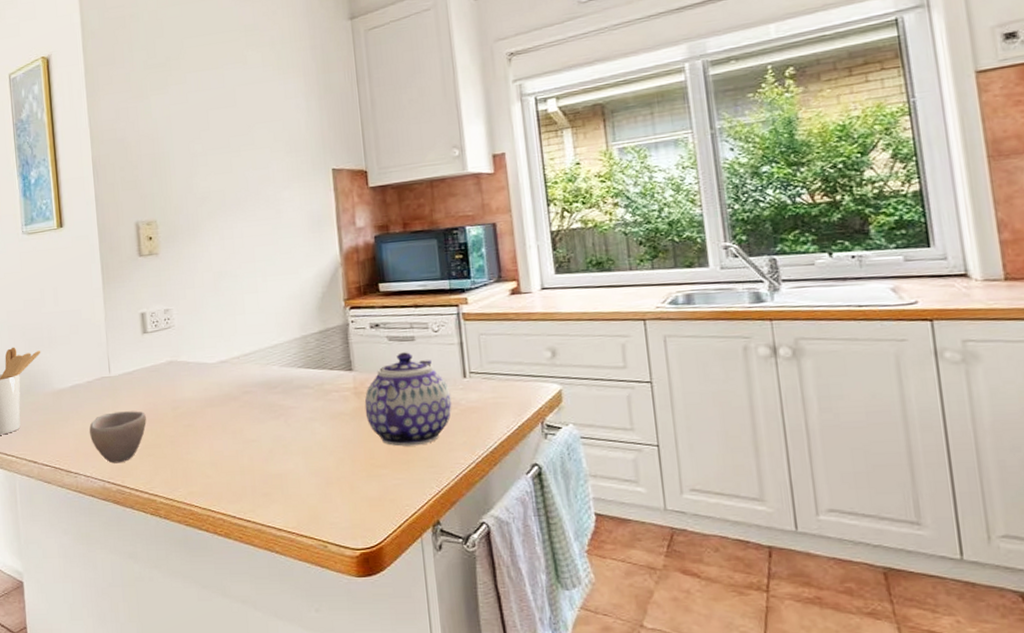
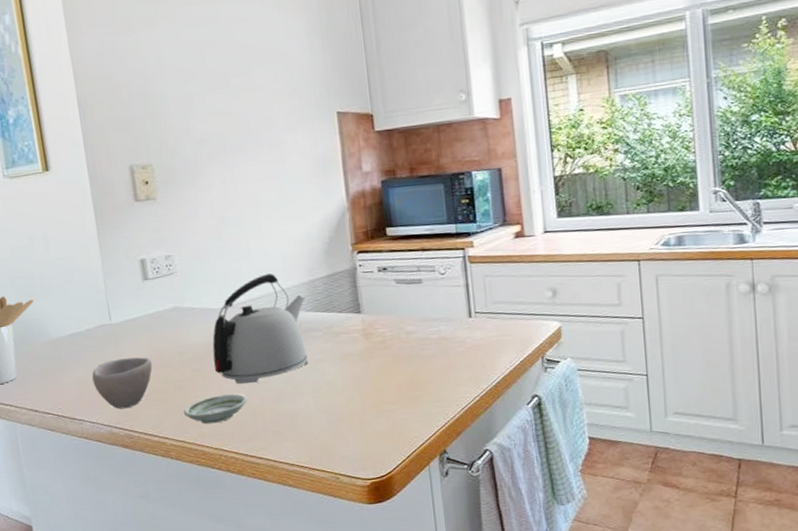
saucer: none [174,451,237,483] -> present [183,394,247,424]
kettle: none [205,329,299,442] -> present [212,274,308,385]
teapot: present [364,352,452,447] -> none [373,294,458,384]

